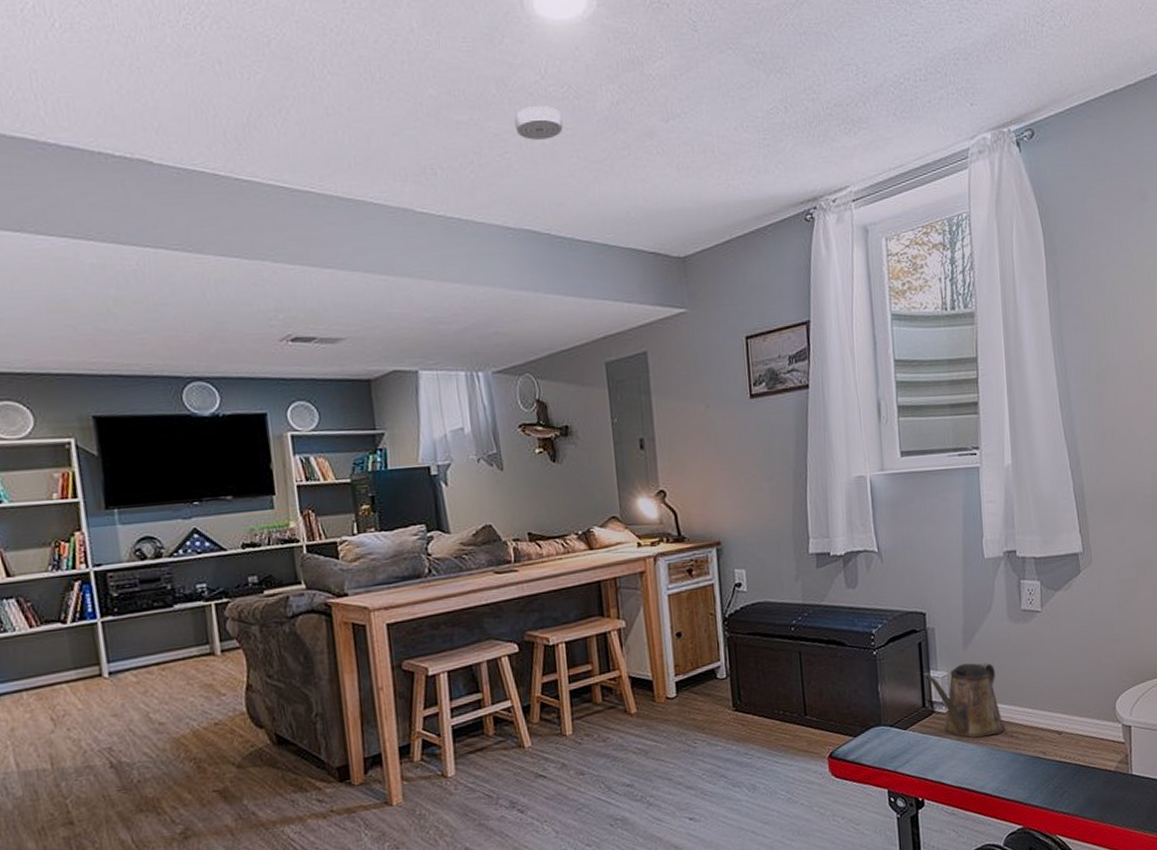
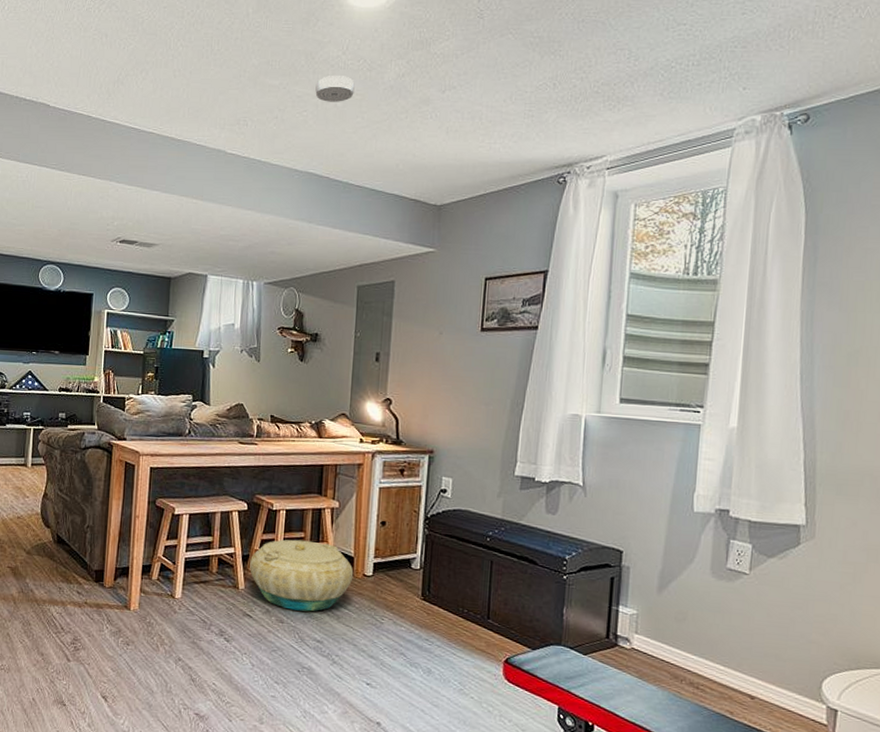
basket: none [532,671,656,758] -> present [250,539,354,612]
watering can: present [925,662,1005,738] -> none [613,607,691,682]

